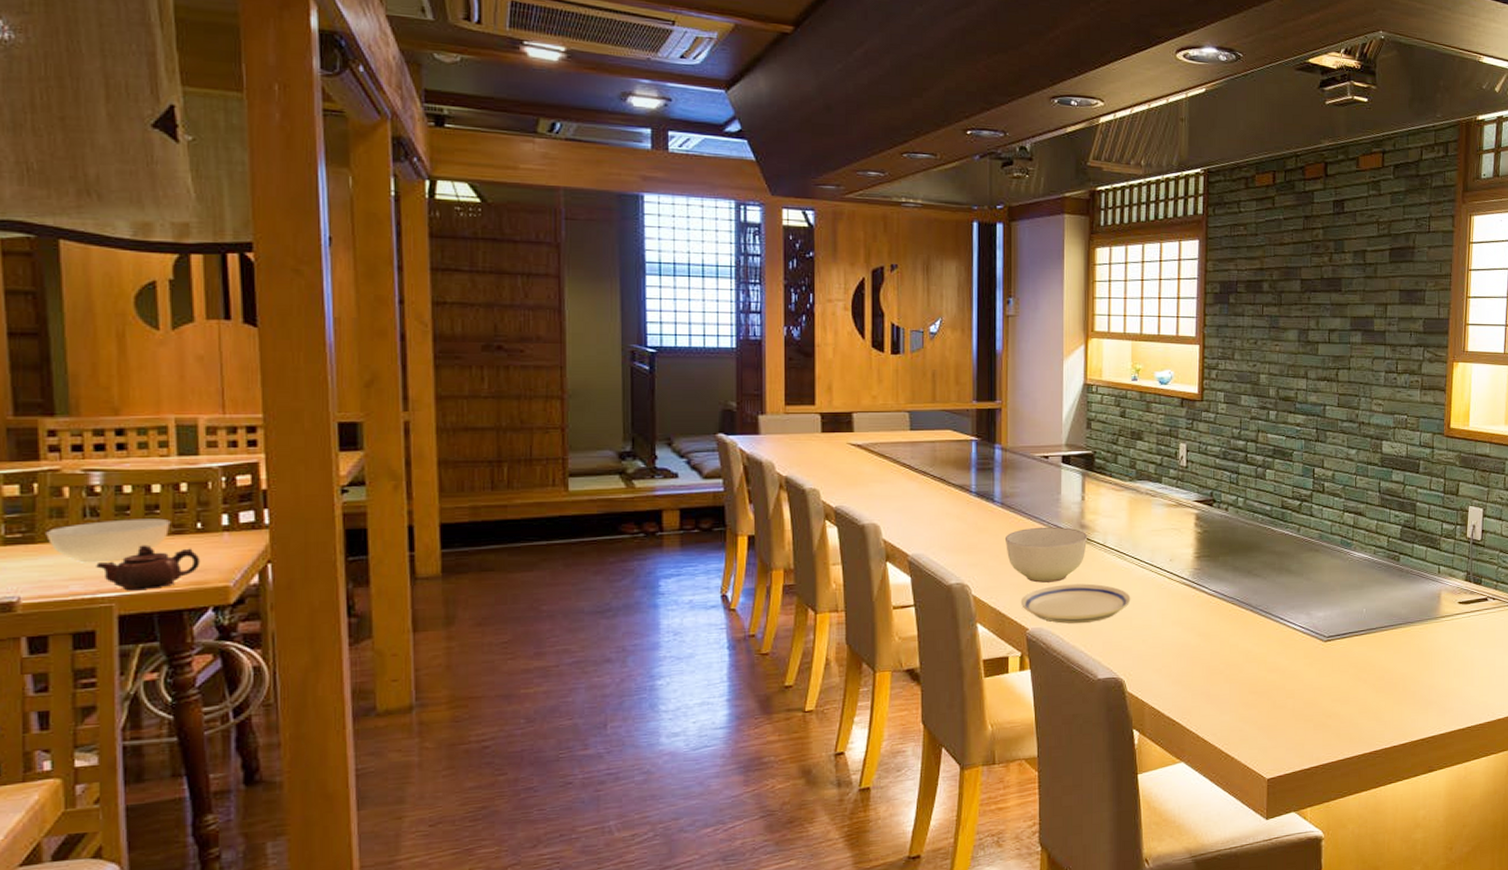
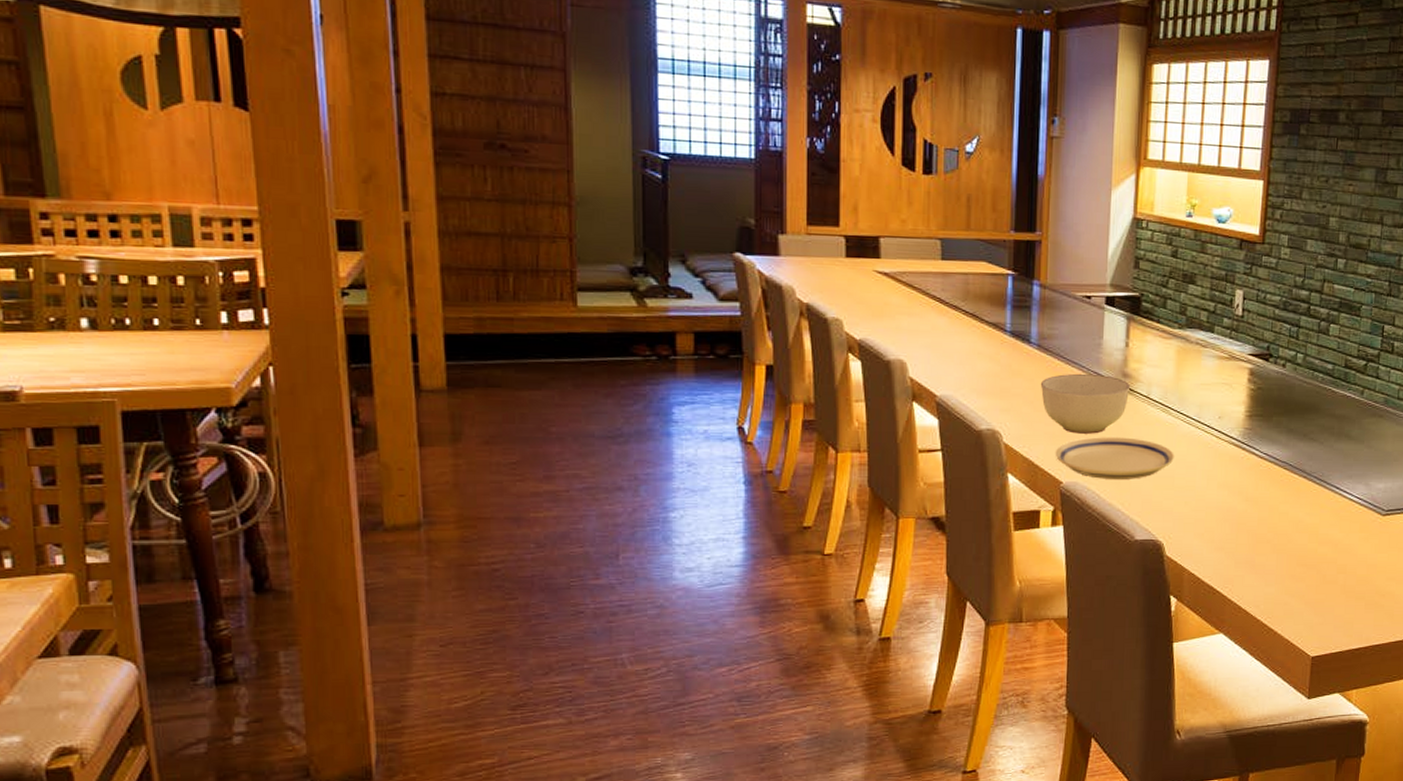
bowl: present [46,518,171,563] -> none [44,311,169,356]
teapot: present [96,545,200,590] -> none [96,339,201,386]

